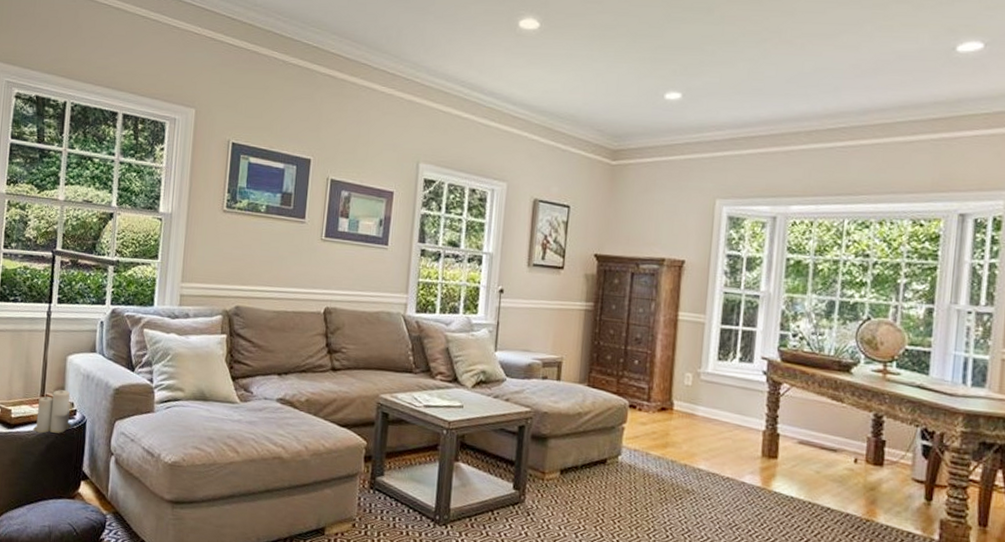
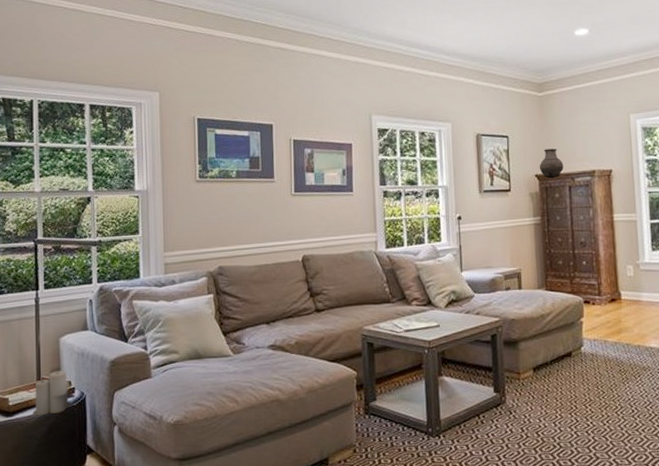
vase: none [600,226,629,261] -> present [539,148,564,178]

